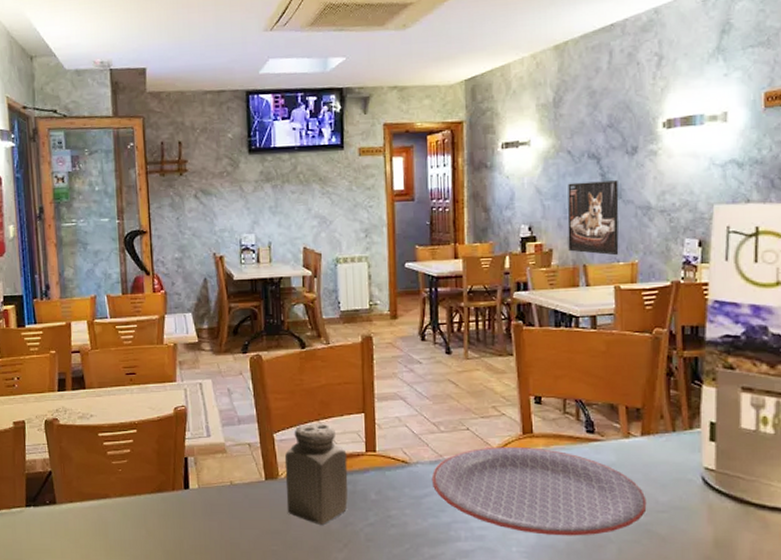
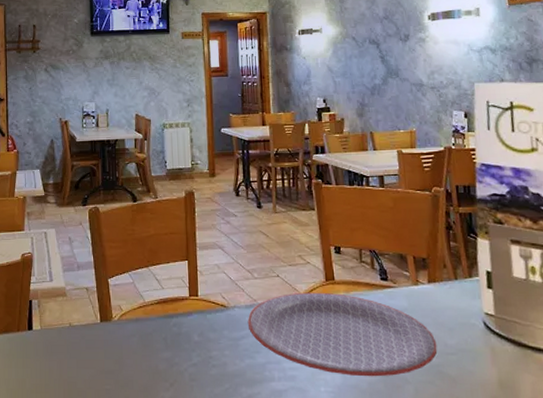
salt shaker: present [284,423,348,525] -> none [117,269,174,365]
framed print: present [567,180,619,256] -> none [354,62,399,125]

